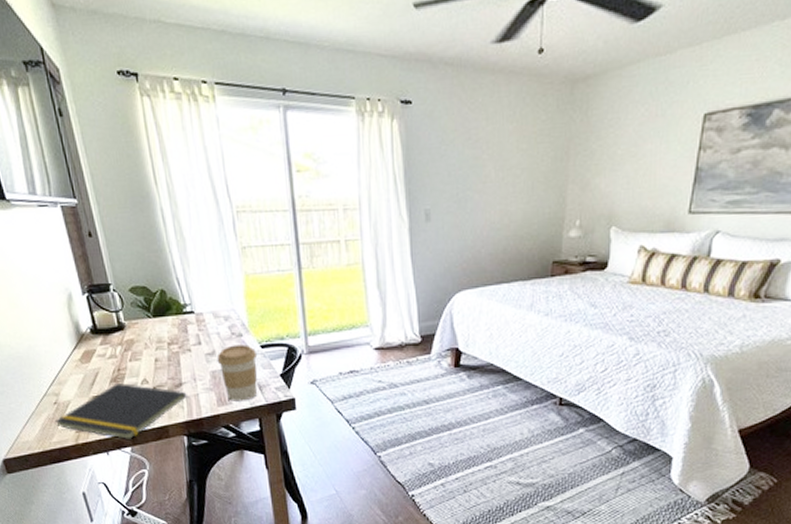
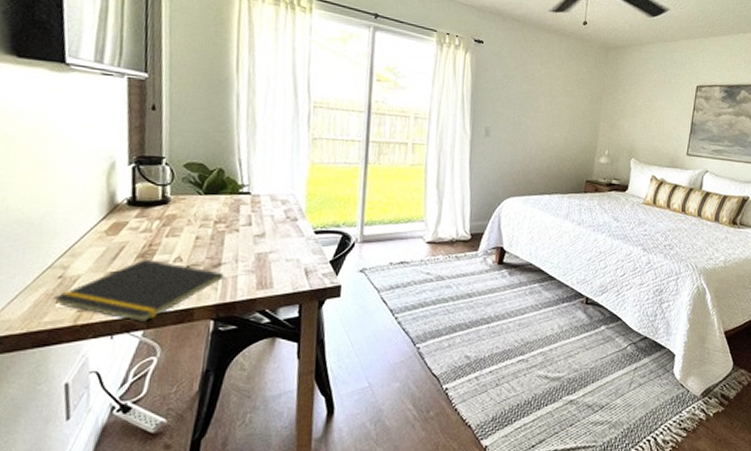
coffee cup: present [216,344,258,401] -> none [265,228,310,286]

